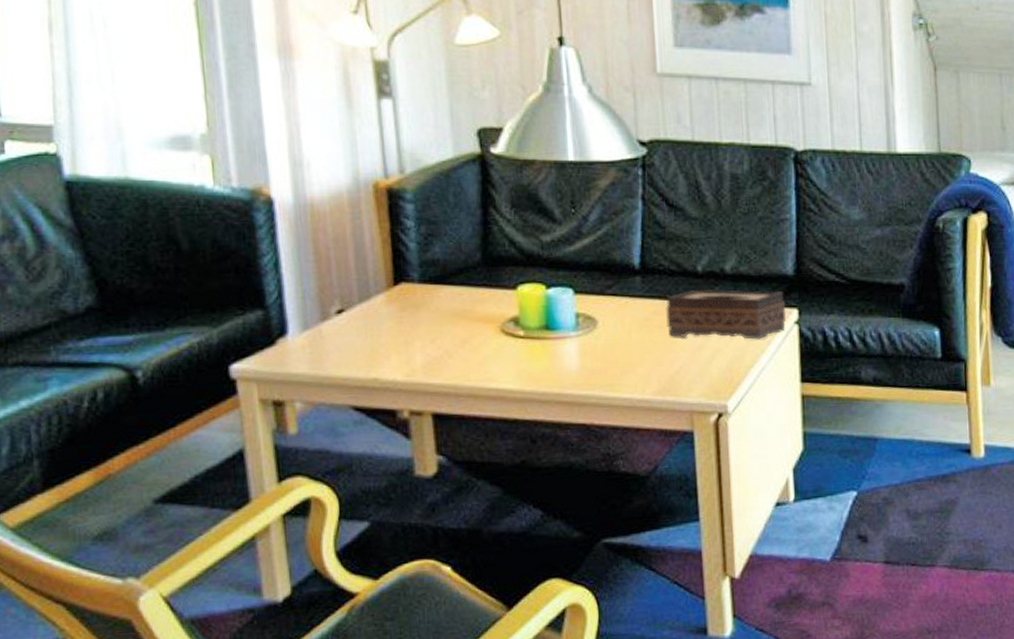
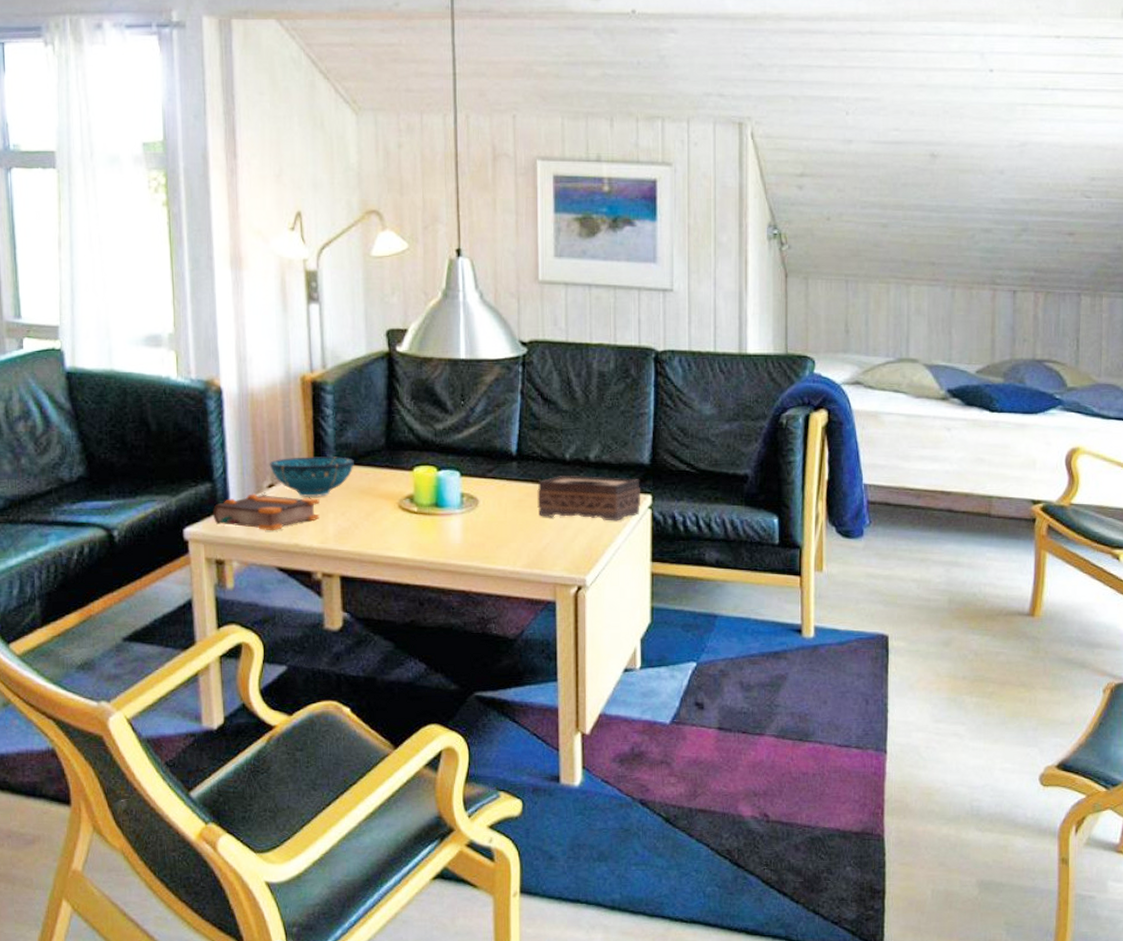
bible: none [266,321,404,365] -> present [212,494,320,531]
decorative bowl: none [337,275,444,324] -> present [269,456,354,498]

